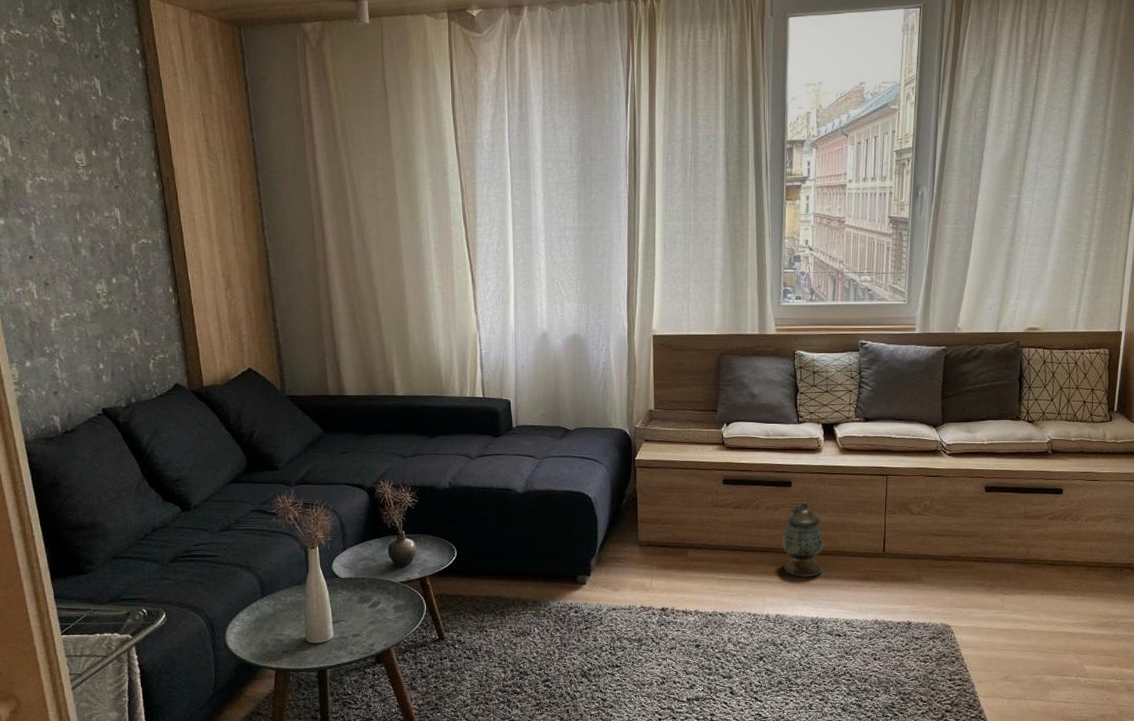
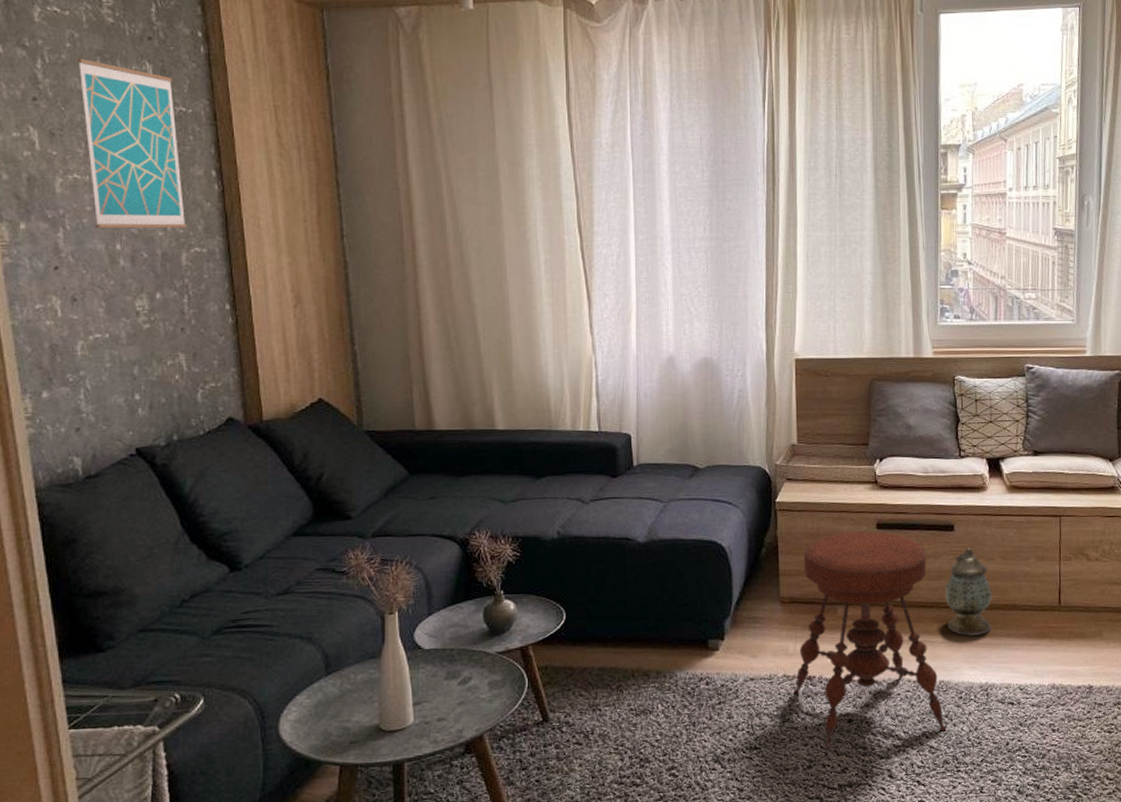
wall art: none [37,76,135,223] -> present [76,59,188,229]
stool: none [649,486,781,670] -> present [793,531,947,750]

